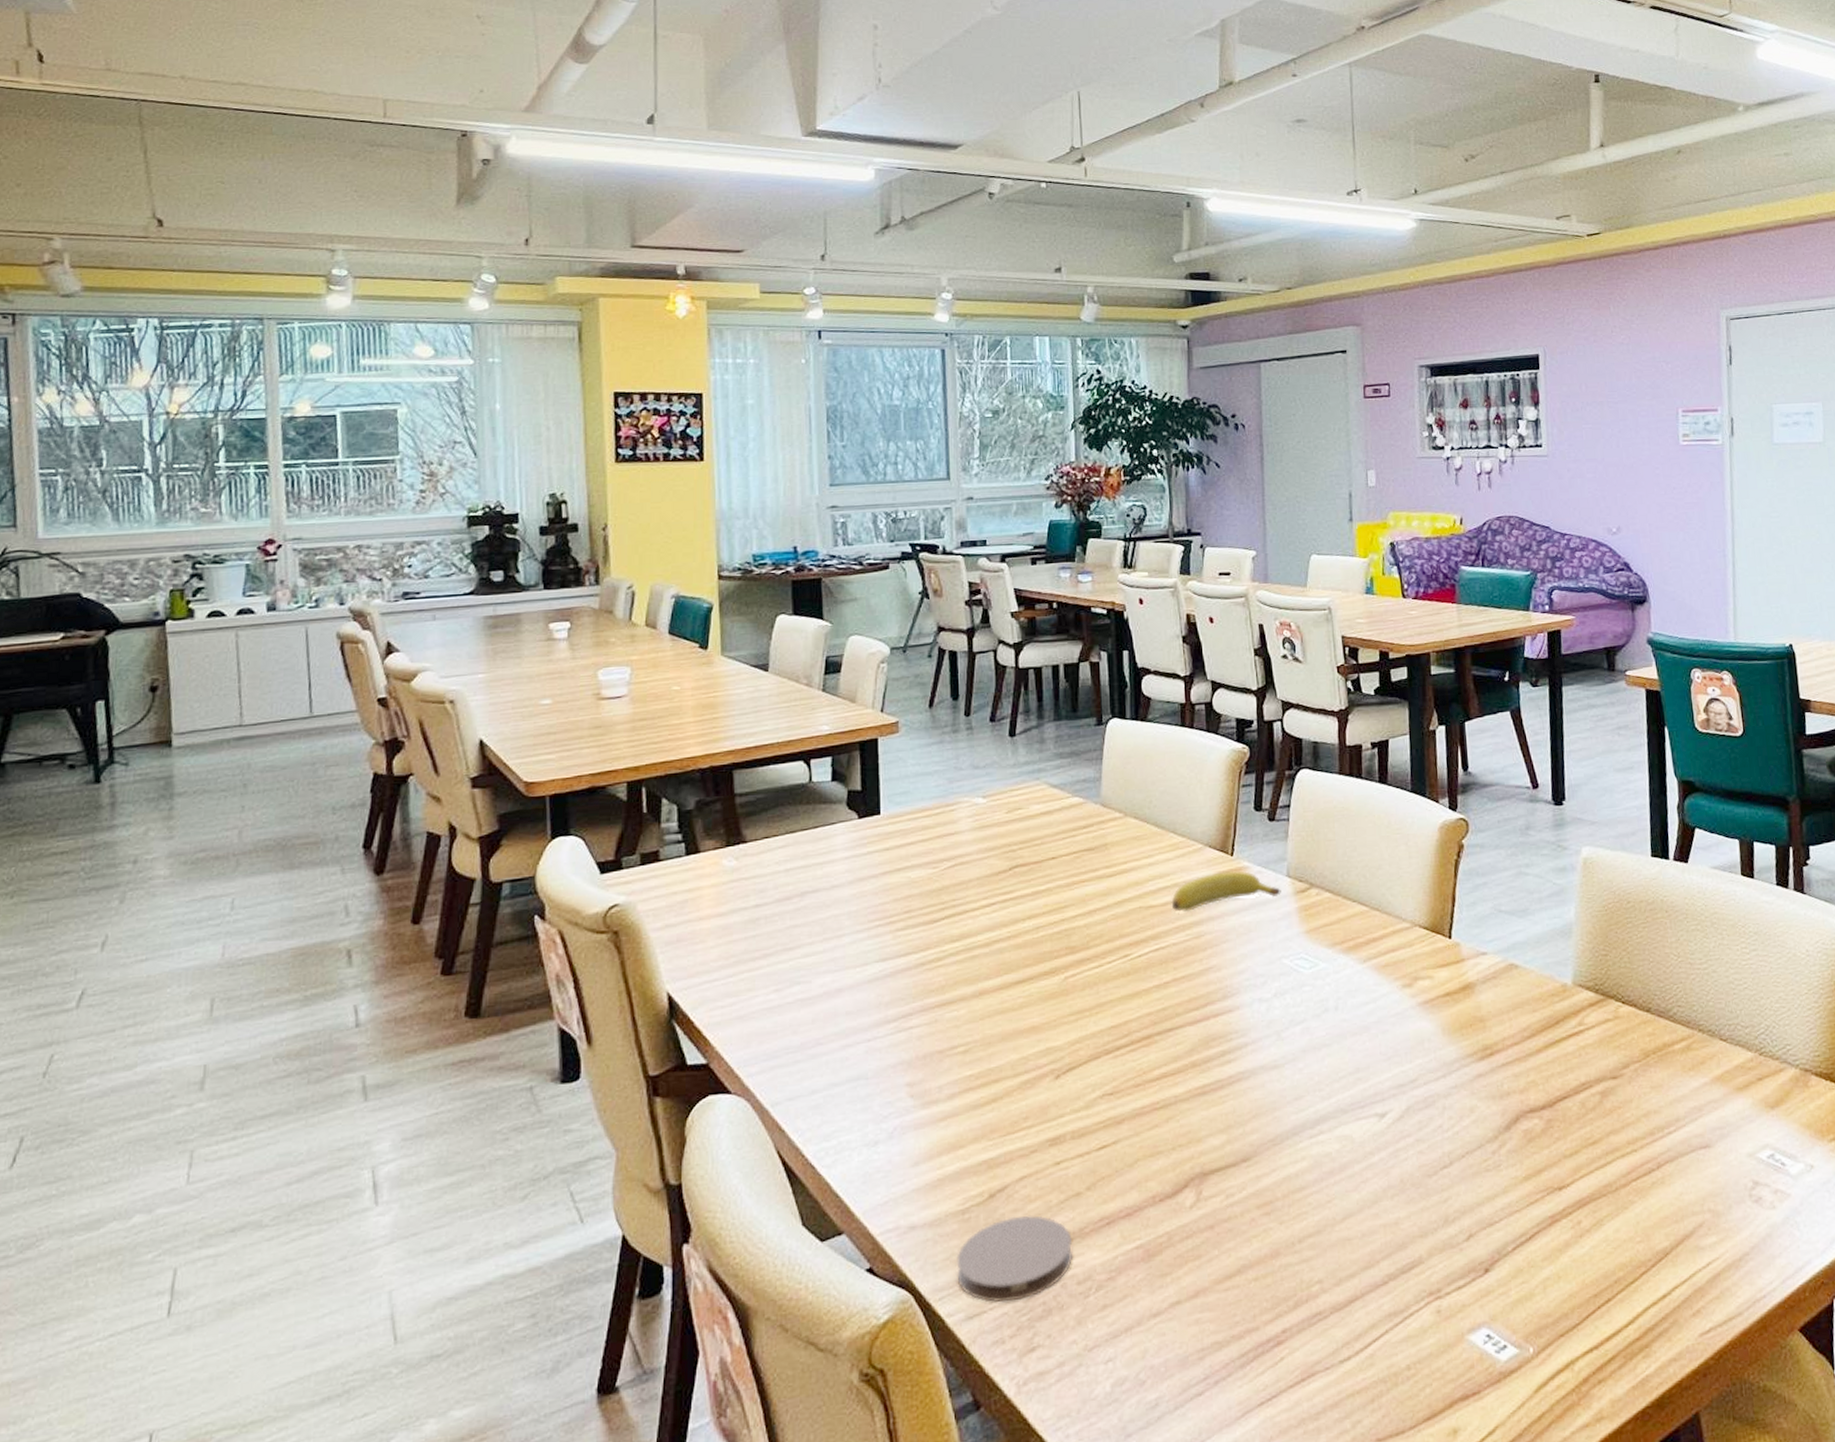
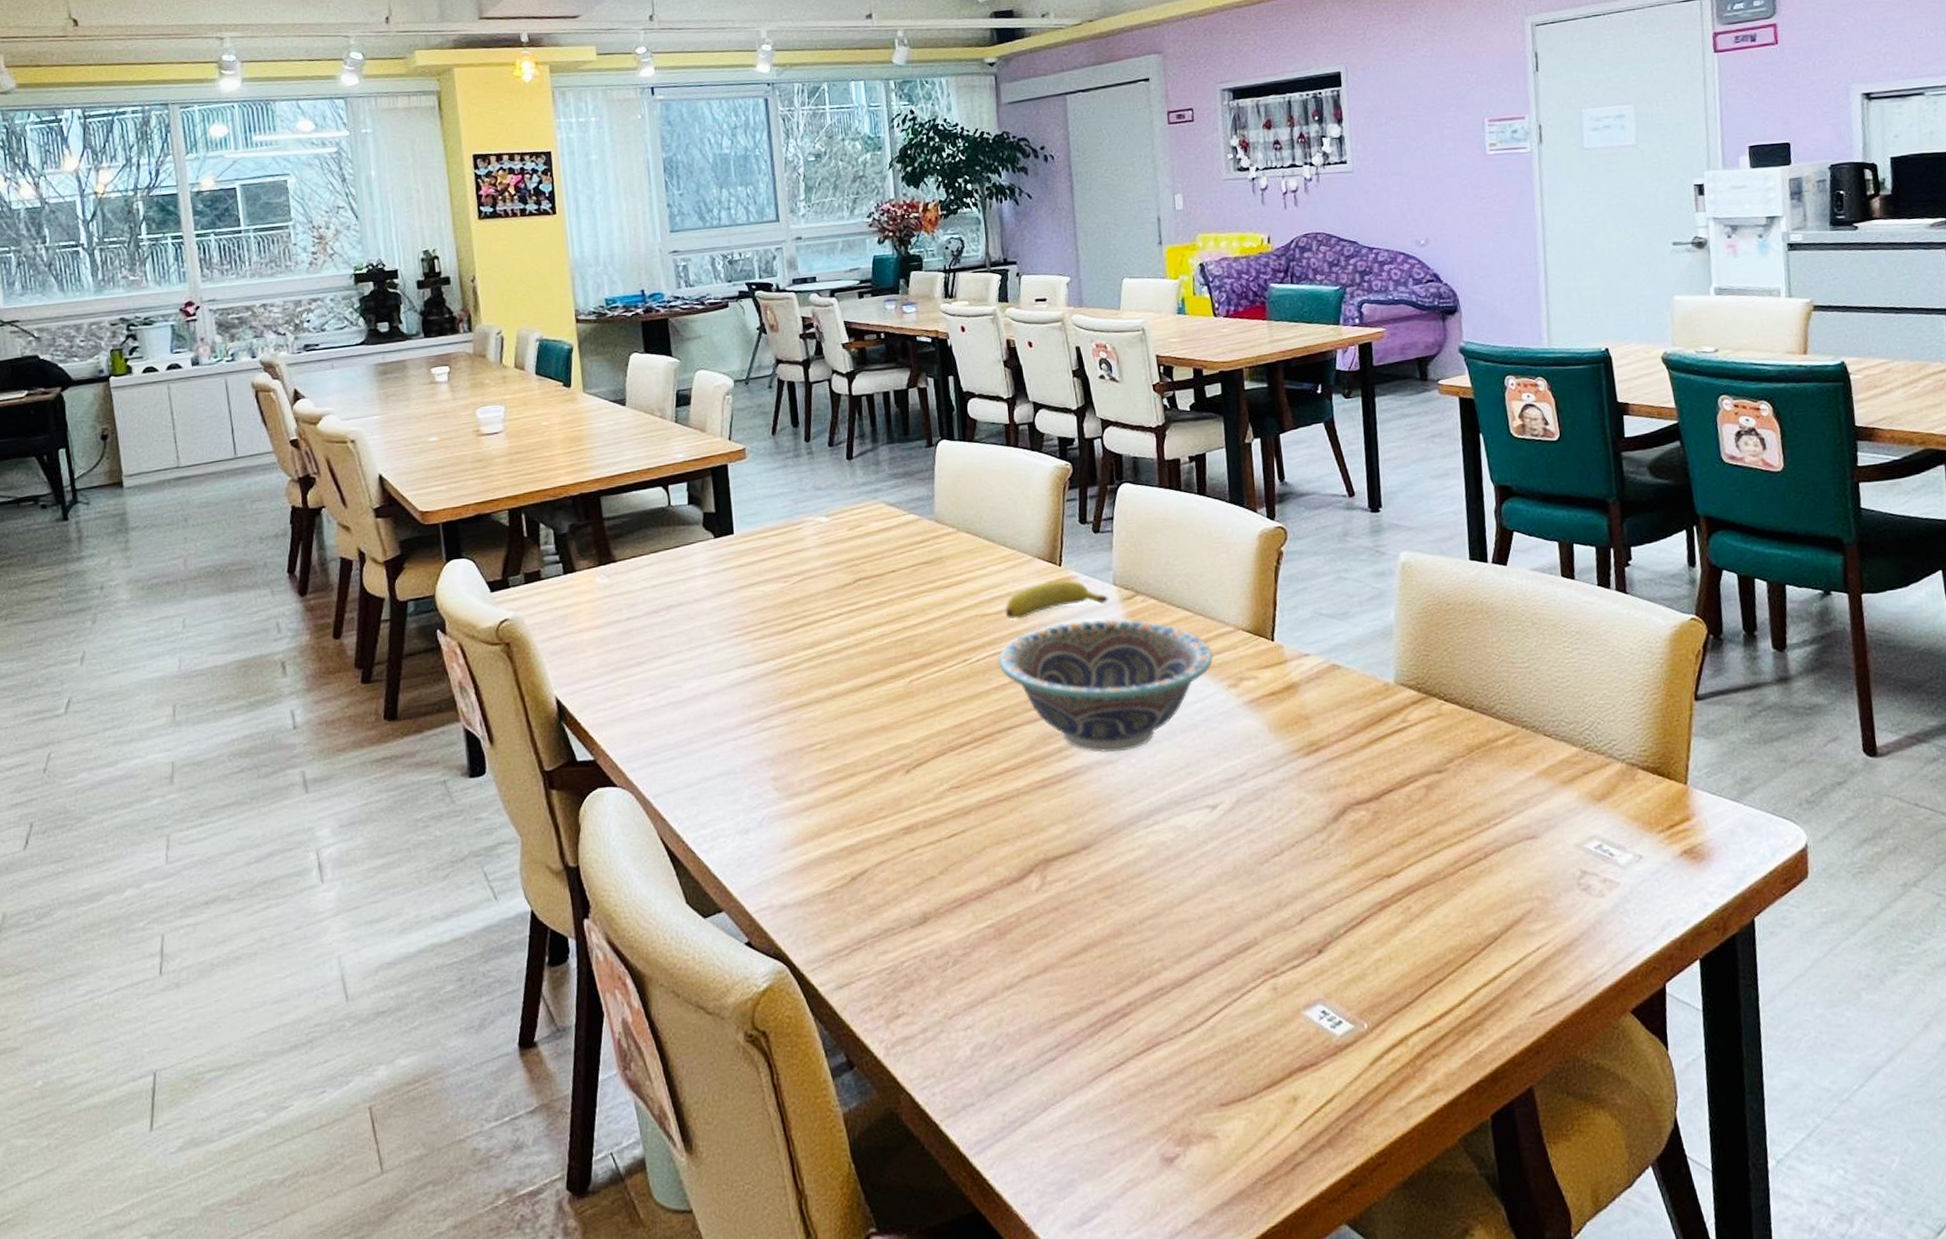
coaster: present [956,1215,1072,1303] -> none [825,896,930,975]
decorative bowl: none [1162,912,1388,1057] -> present [999,618,1213,753]

